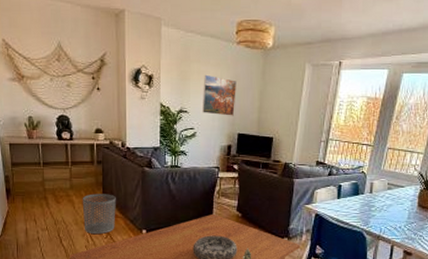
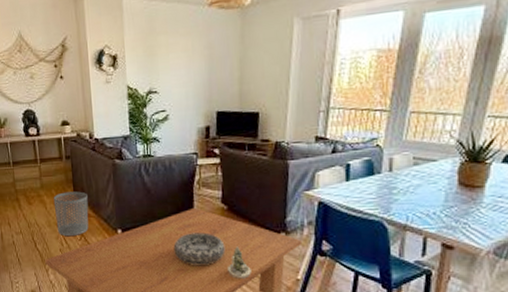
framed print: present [201,74,236,116] -> none [173,46,212,93]

